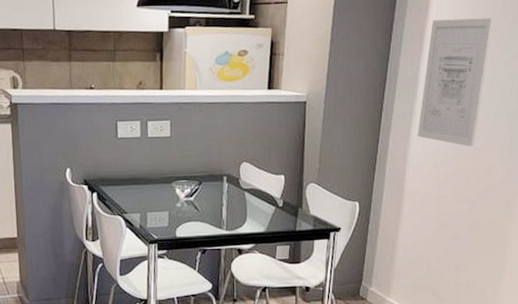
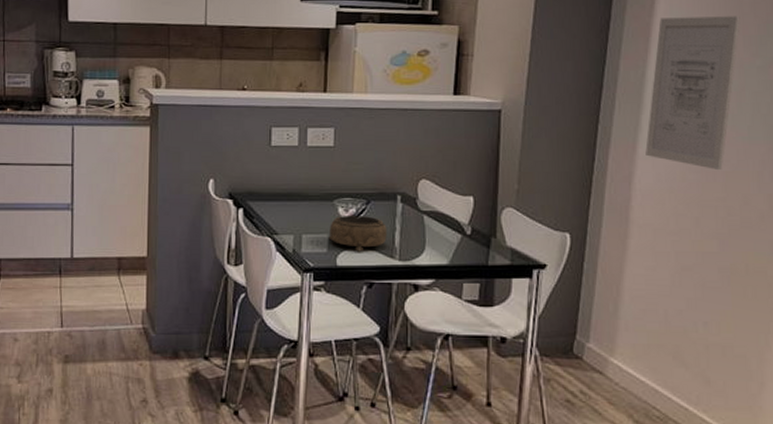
decorative bowl: none [168,194,216,225] -> present [328,215,387,252]

